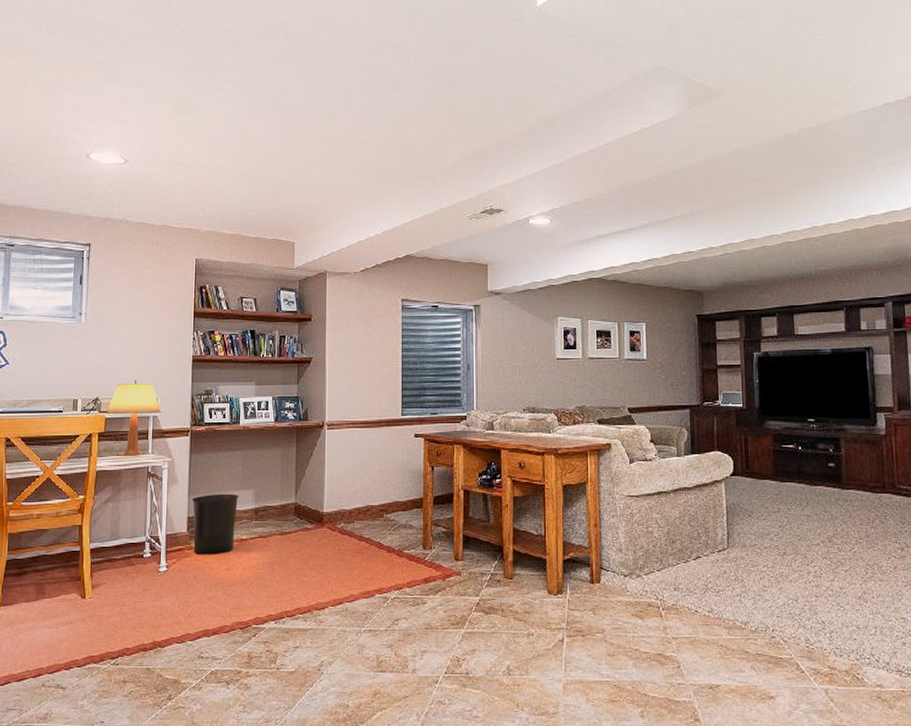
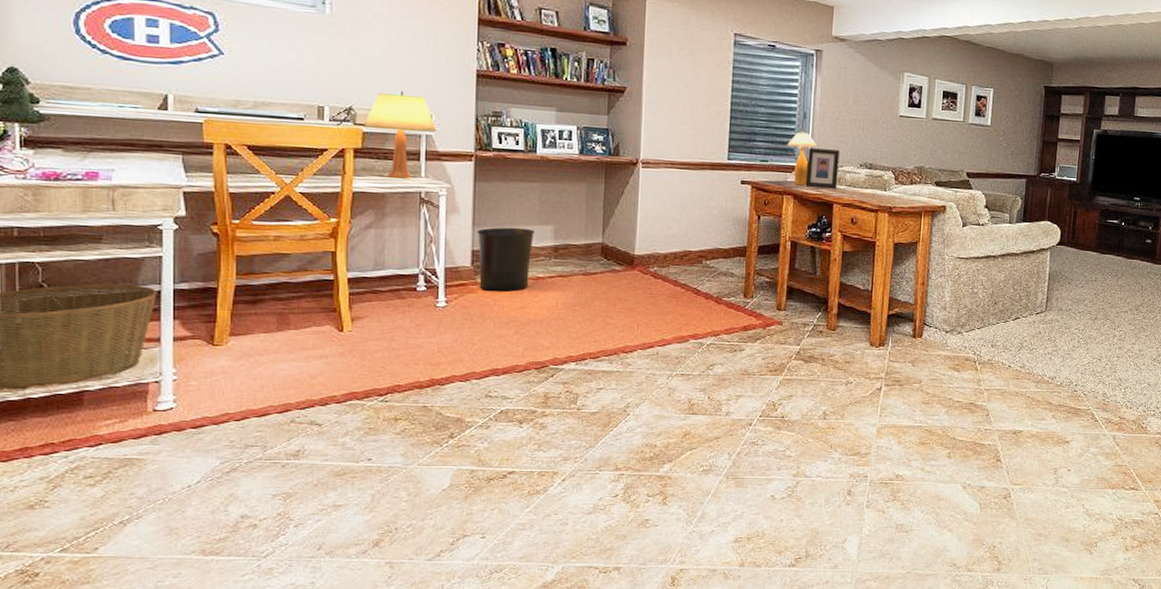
table lamp: none [454,380,483,435] -> present [787,129,818,186]
picture frame: none [473,397,503,436] -> present [805,148,840,190]

